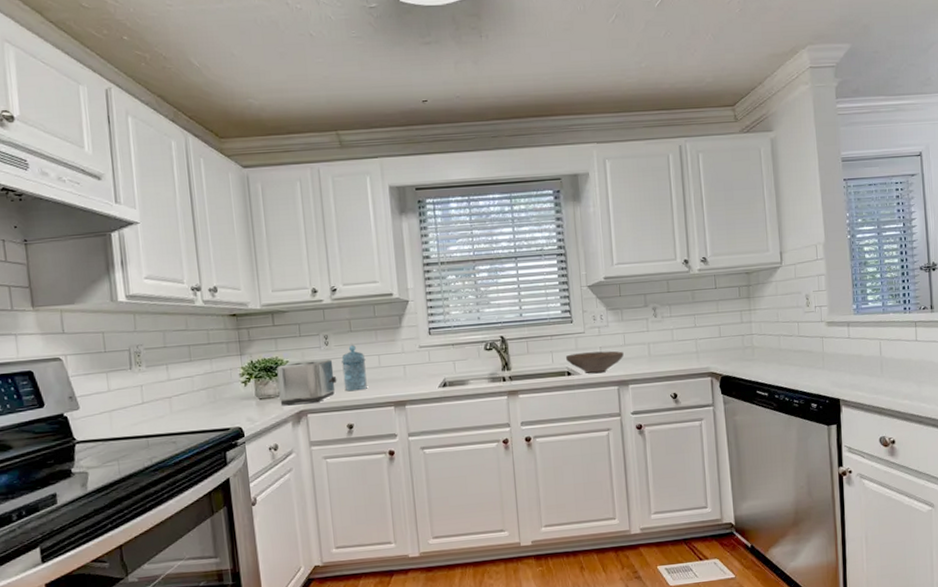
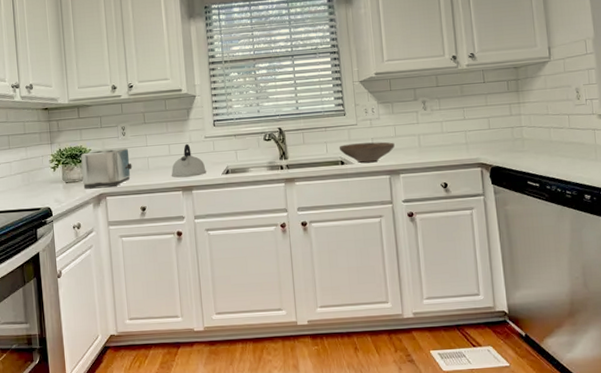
canister: present [340,345,367,392] -> none [135,135,159,177]
kettle: none [381,354,421,392] -> present [171,143,206,178]

